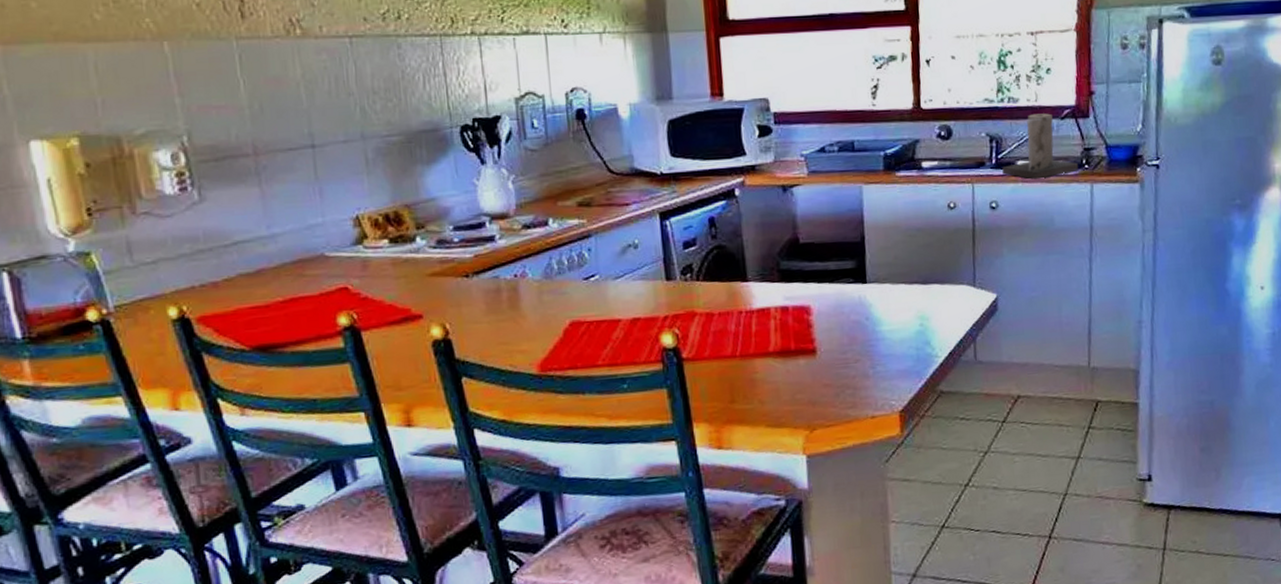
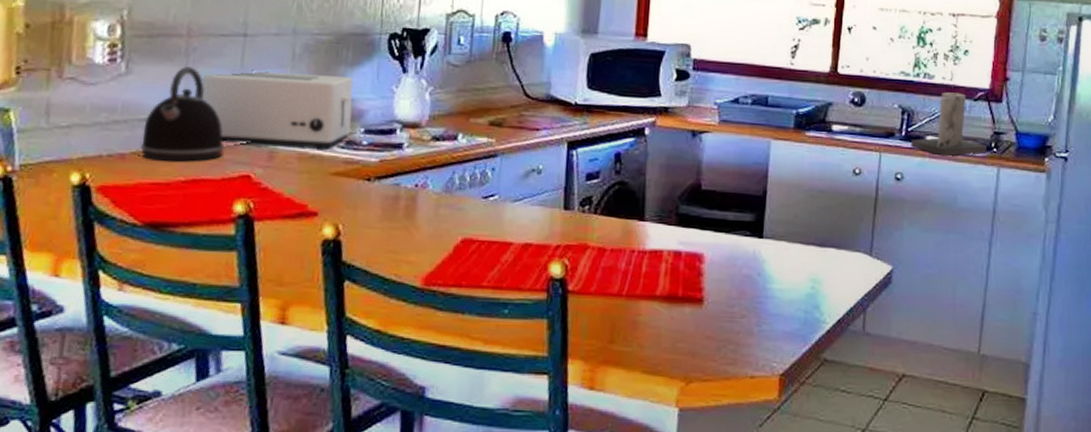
kettle: none [229,185,316,285] -> present [139,65,224,162]
toaster: none [256,176,440,258] -> present [177,69,354,148]

